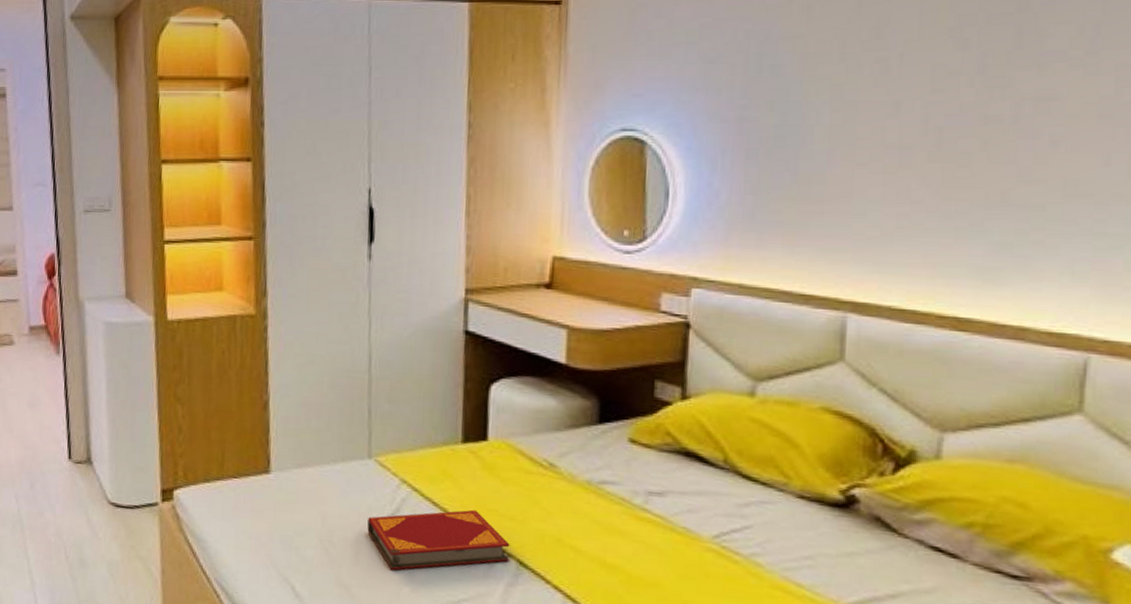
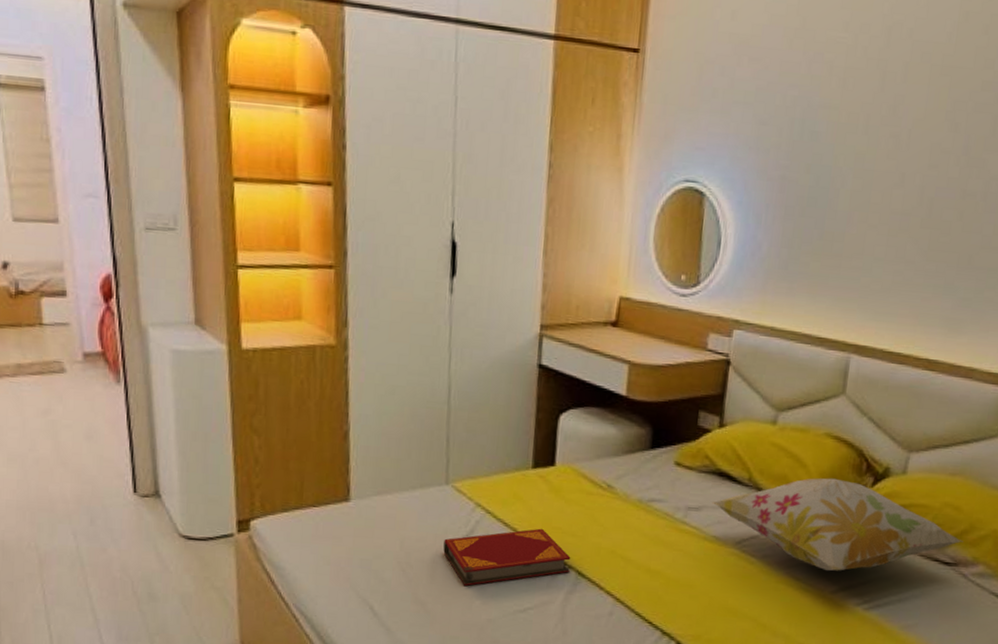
decorative pillow: none [678,461,1037,579] -> present [712,478,963,572]

